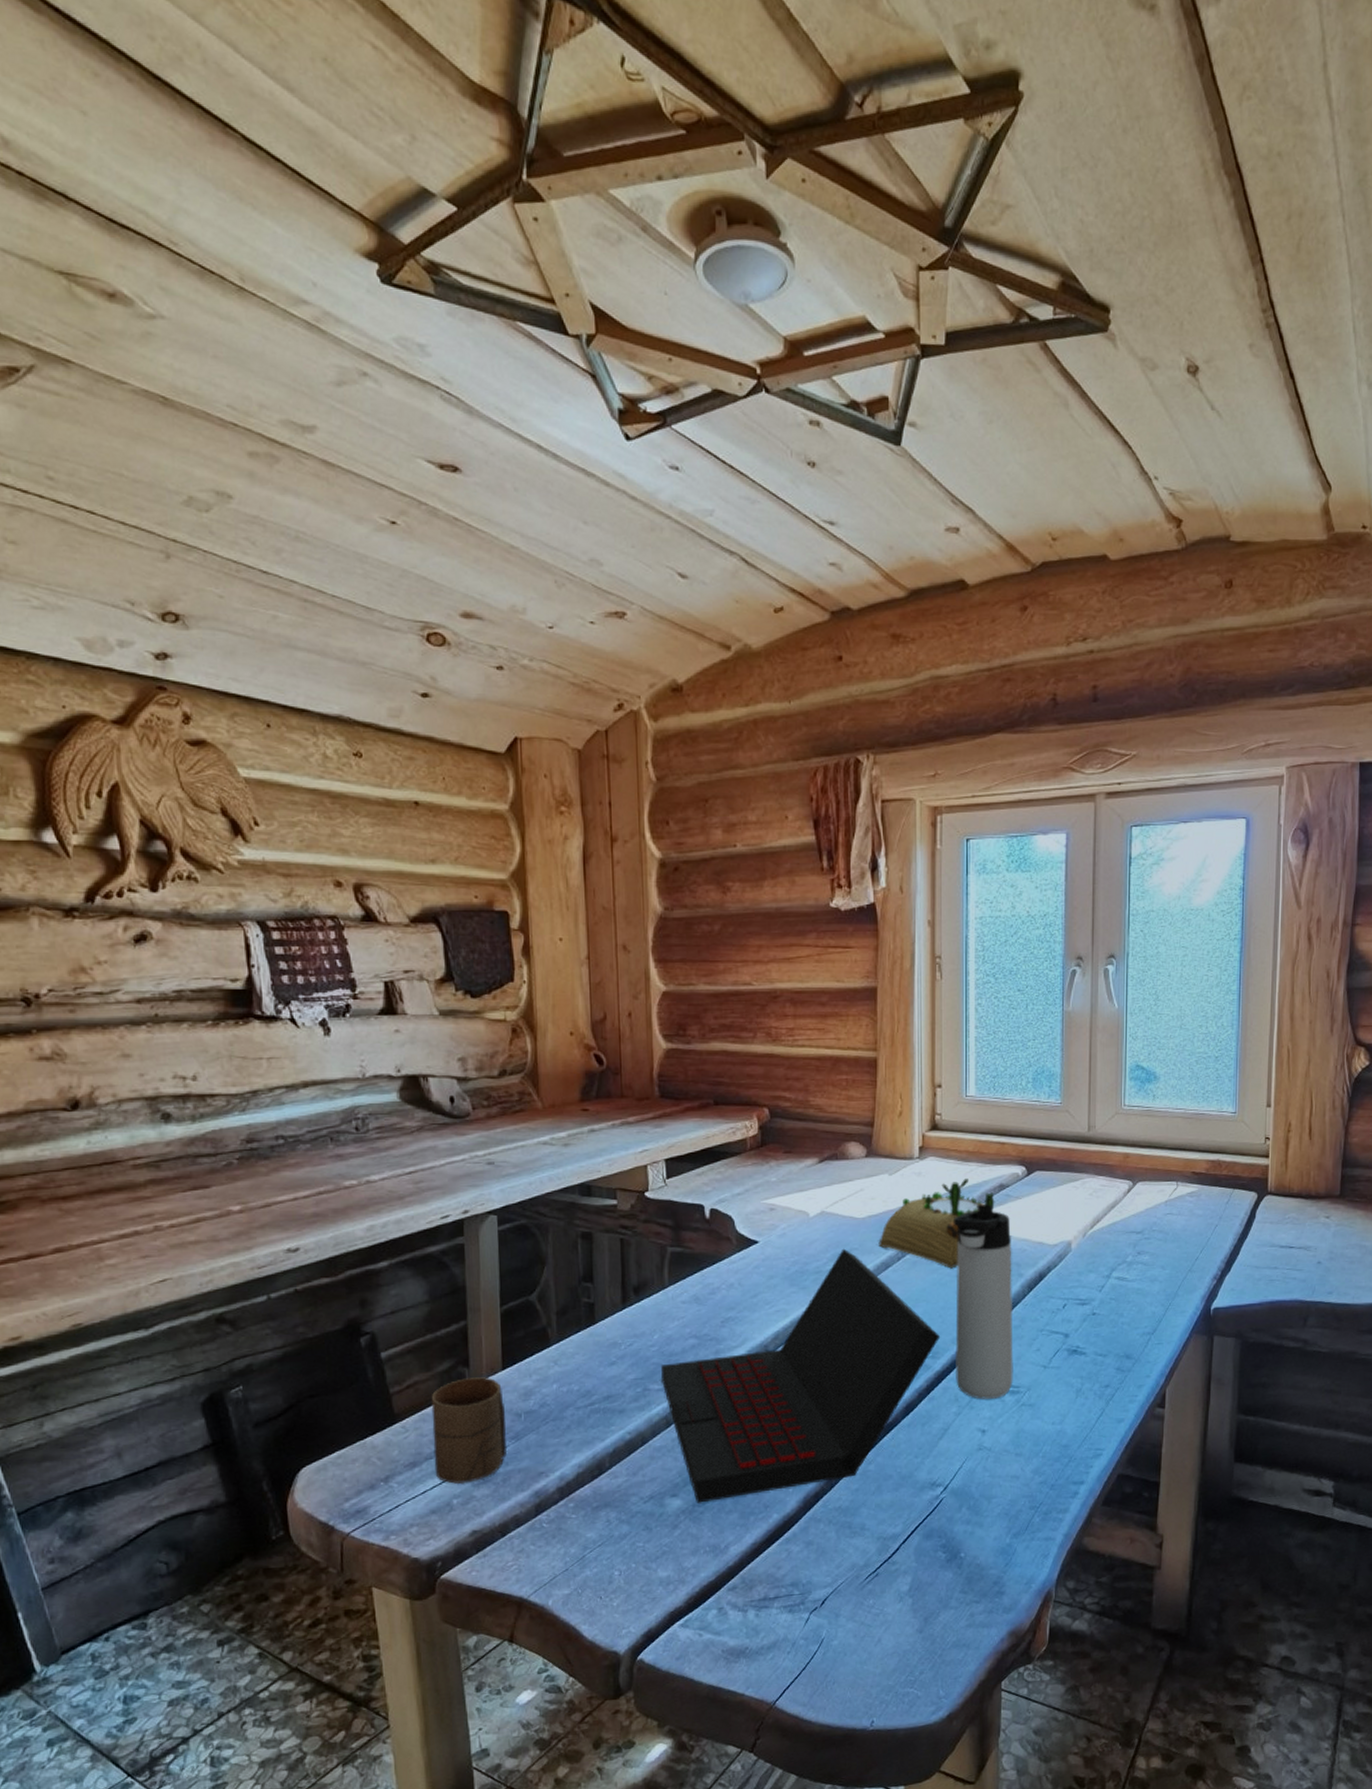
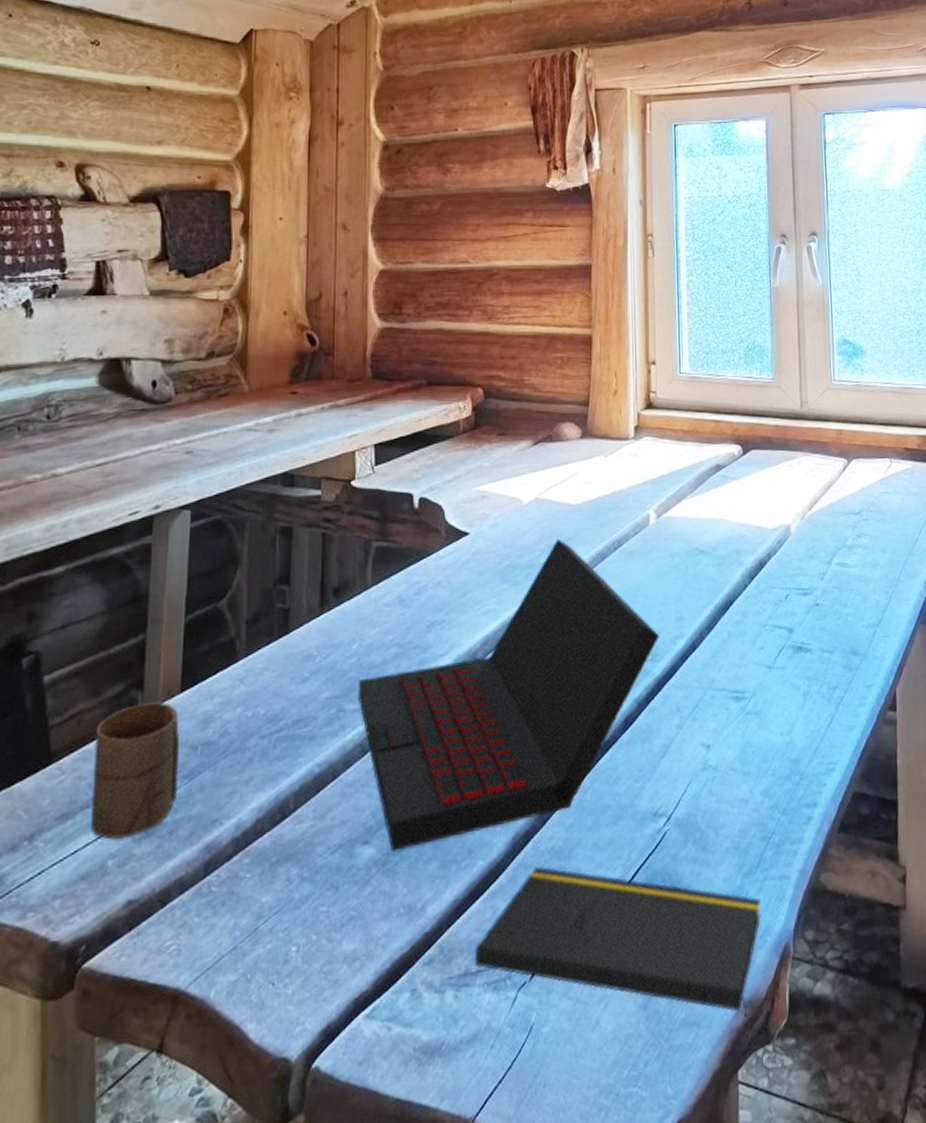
notepad: none [772,1520,1028,1671] -> present [474,866,762,1055]
succulent planter: present [878,1178,995,1269] -> none [594,459,712,558]
thermos bottle: present [954,1204,1013,1399] -> none [671,487,738,708]

